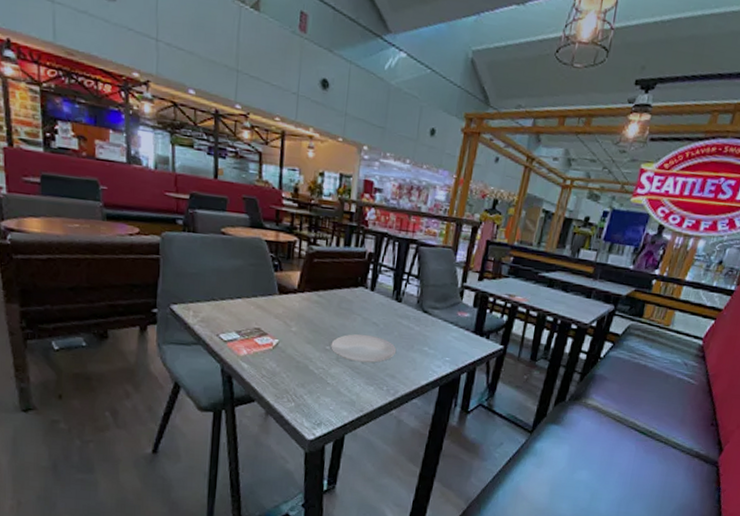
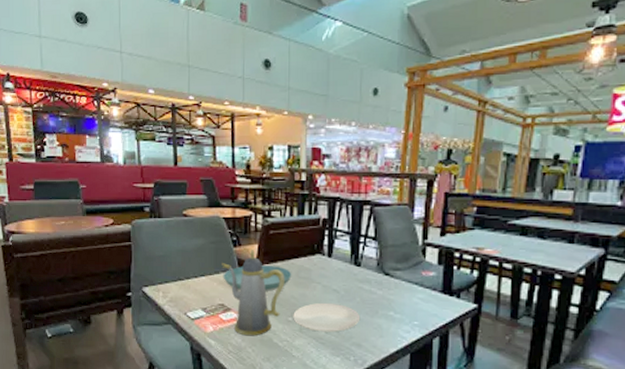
coffee pot: none [260,276,326,362] -> present [222,250,285,336]
saucer: none [261,291,334,319] -> present [223,265,292,291]

